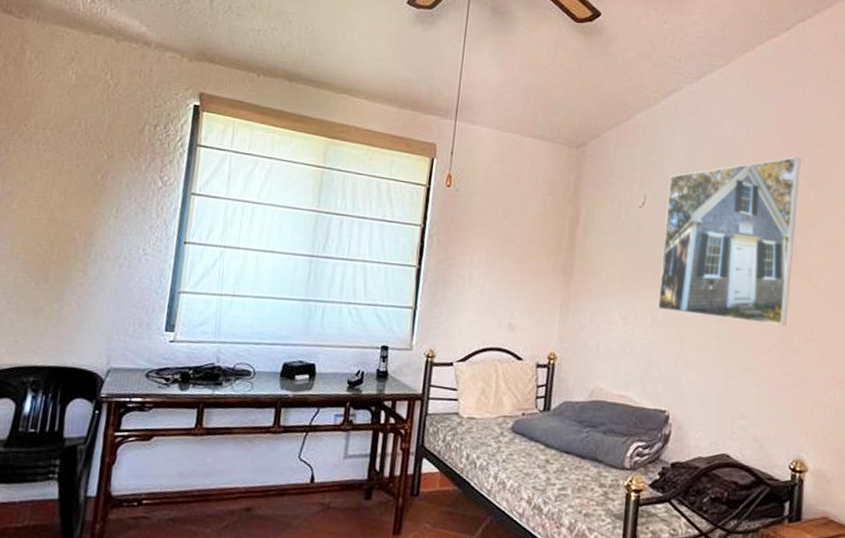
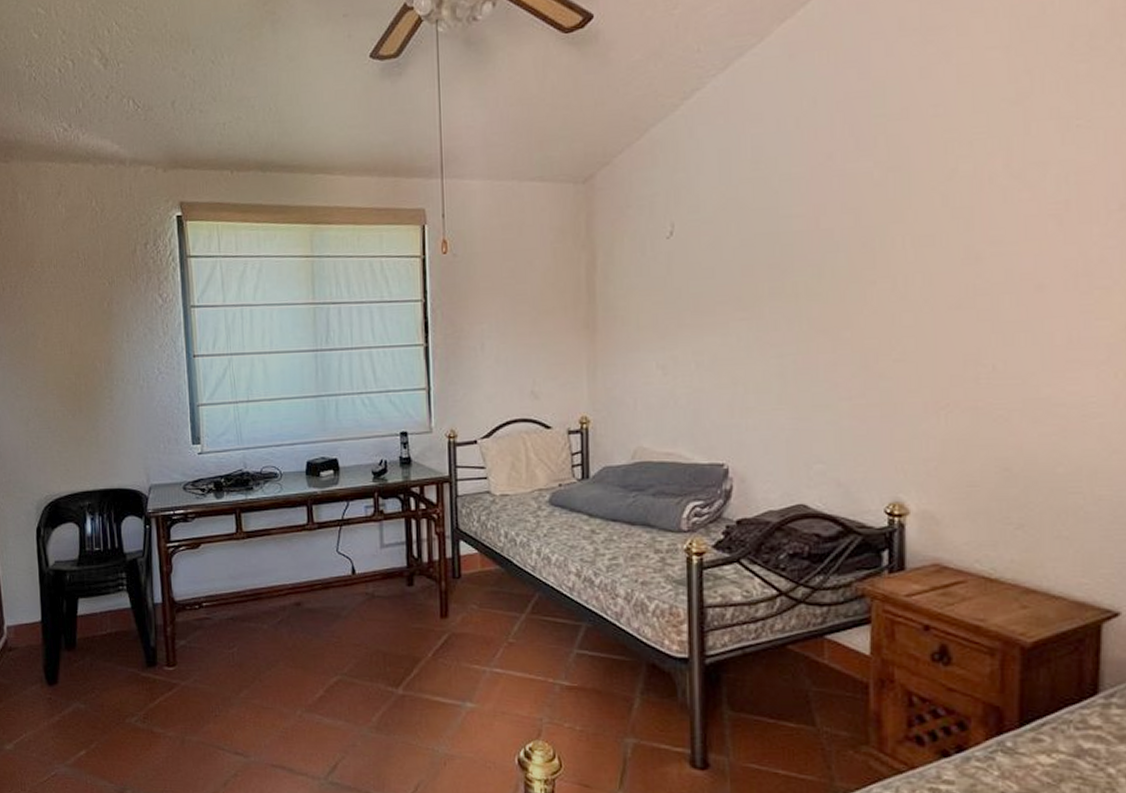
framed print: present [657,156,801,326] -> none [700,139,872,352]

